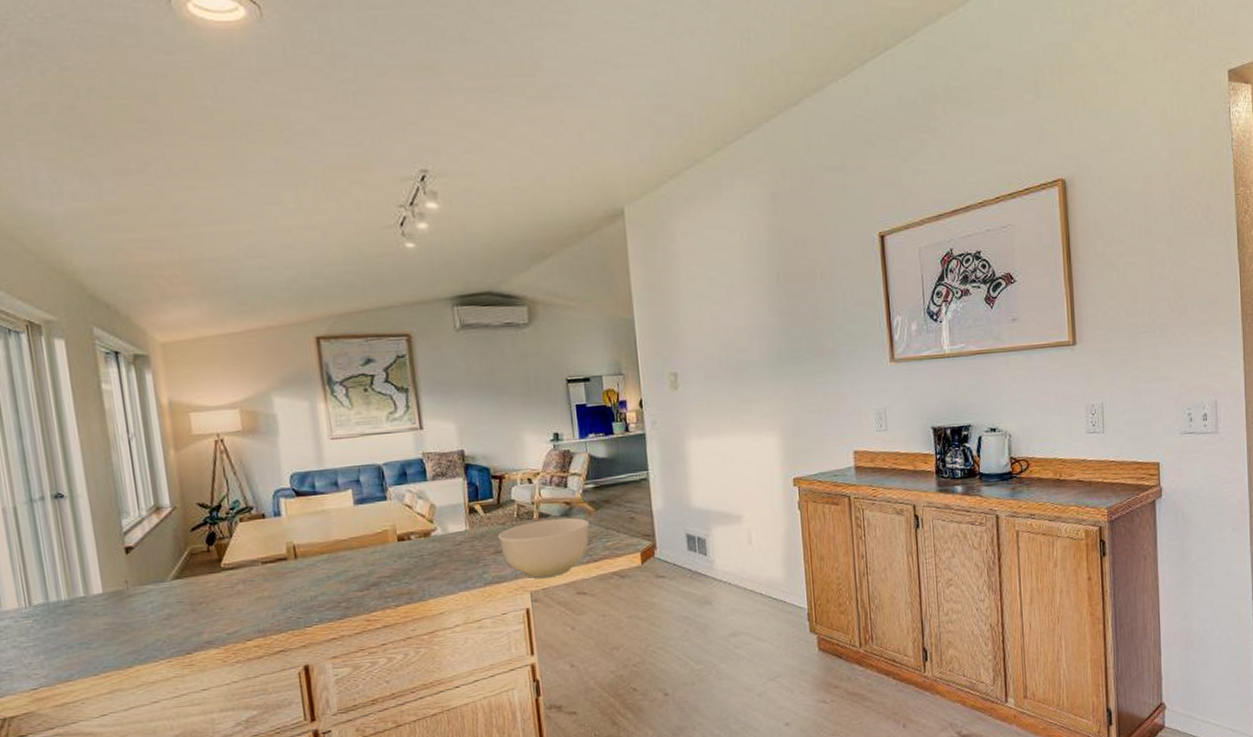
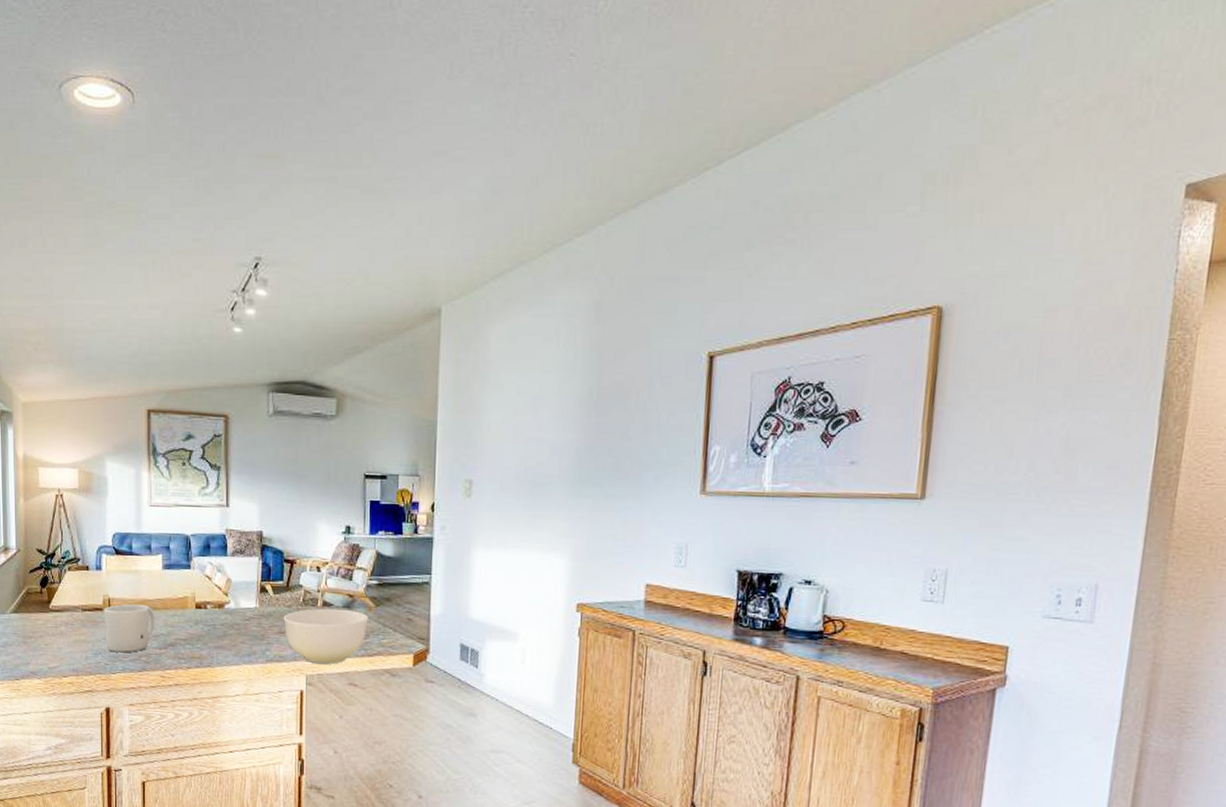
mug: none [288,546,353,604] -> present [104,603,156,653]

